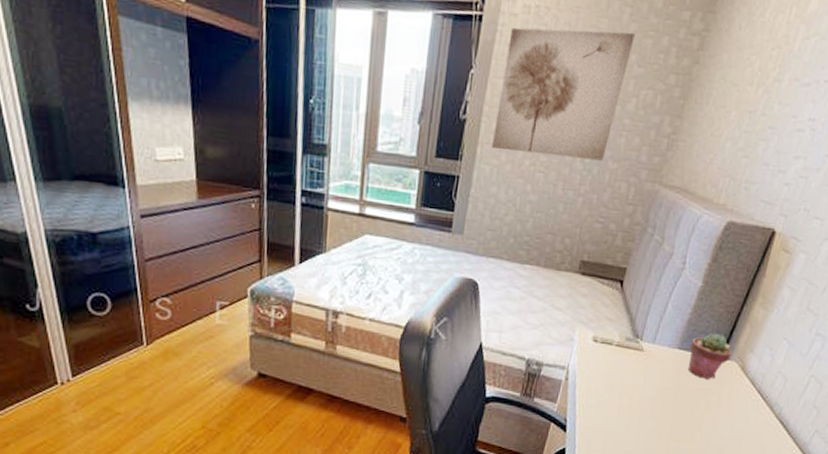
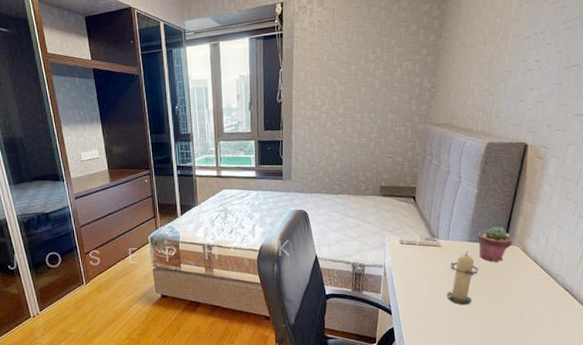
wall art: present [491,27,635,161] -> none [301,25,391,119]
candle: none [639,361,684,429] -> present [447,252,479,305]

